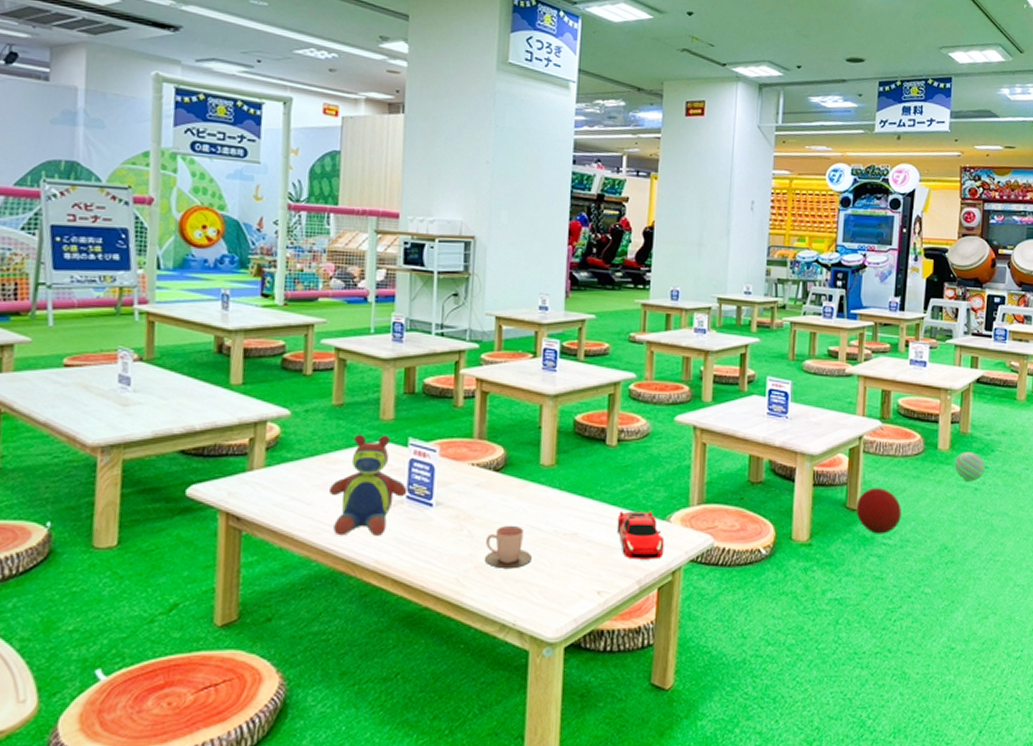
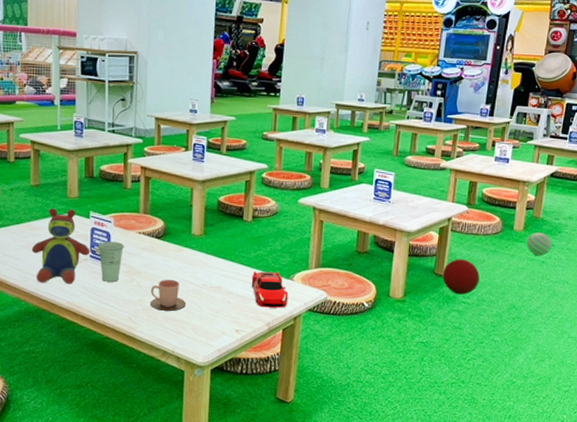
cup: none [418,477,452,531] -> present [98,242,124,282]

